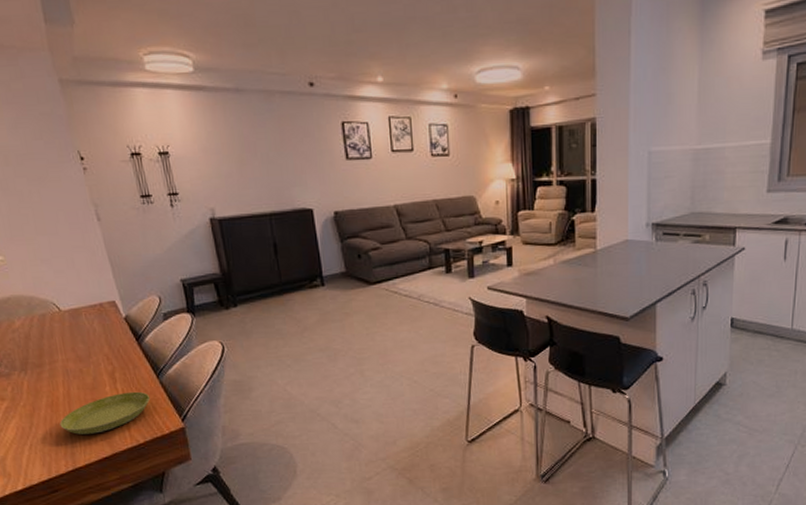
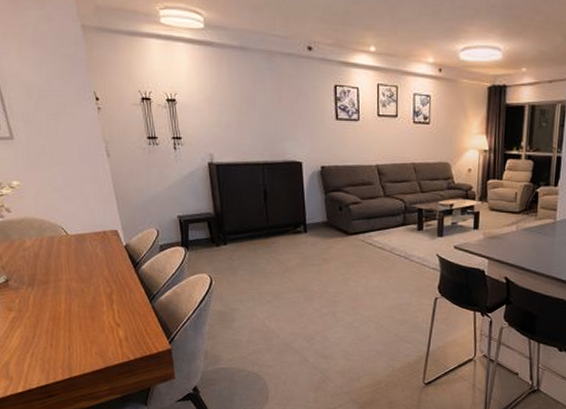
saucer: present [59,391,150,435] -> none [60,313,142,348]

